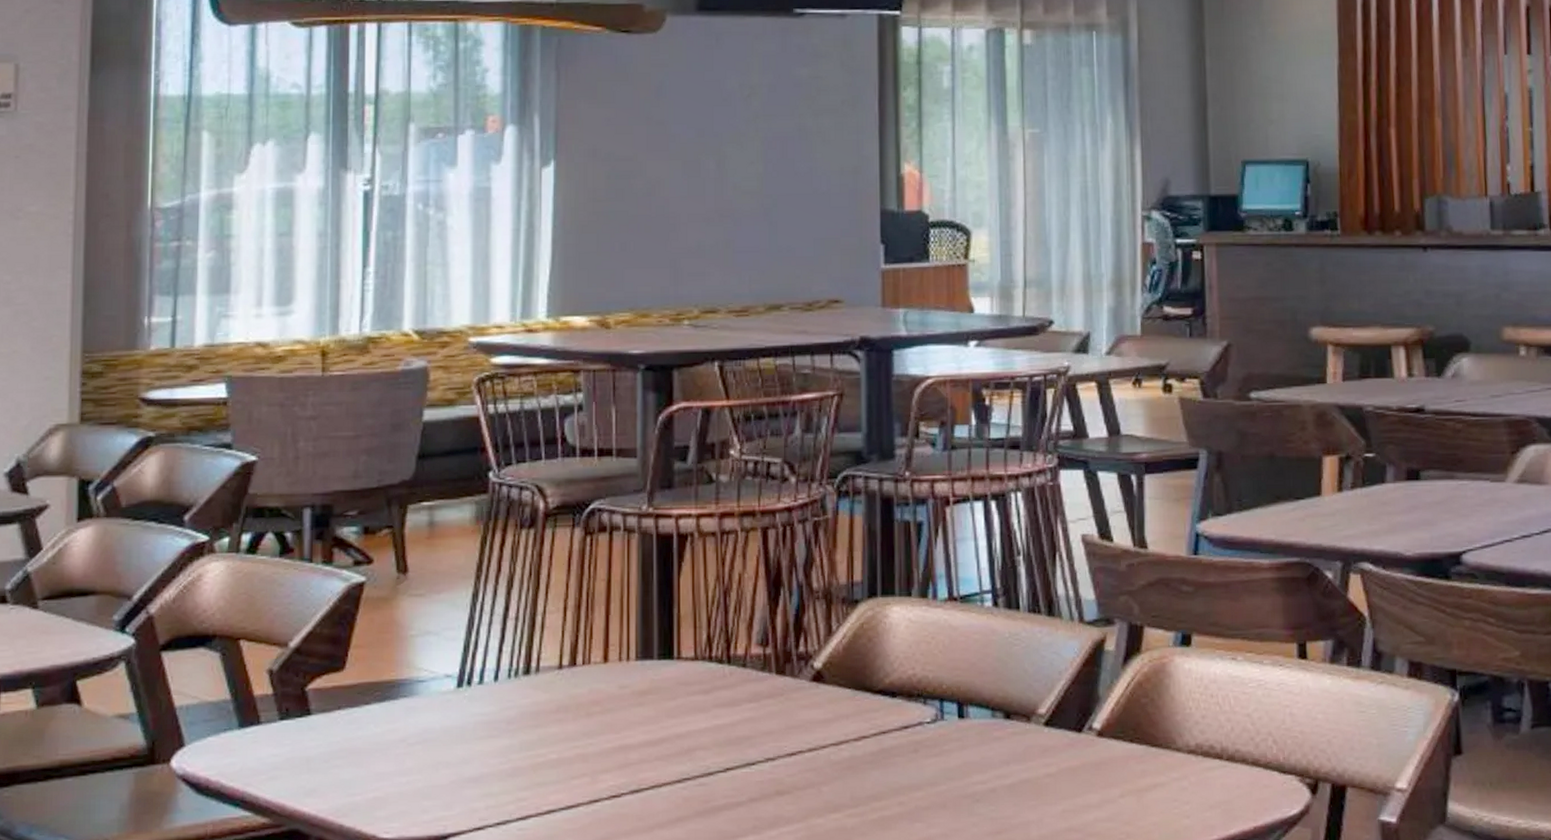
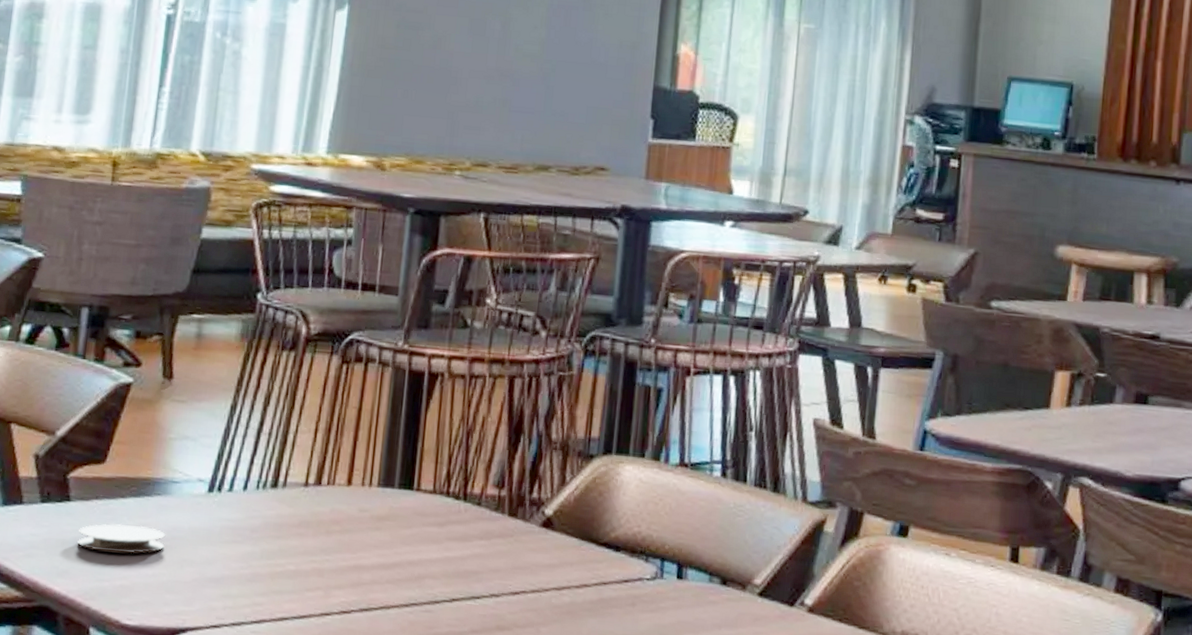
coaster: none [323,731,417,764] -> present [77,524,166,554]

